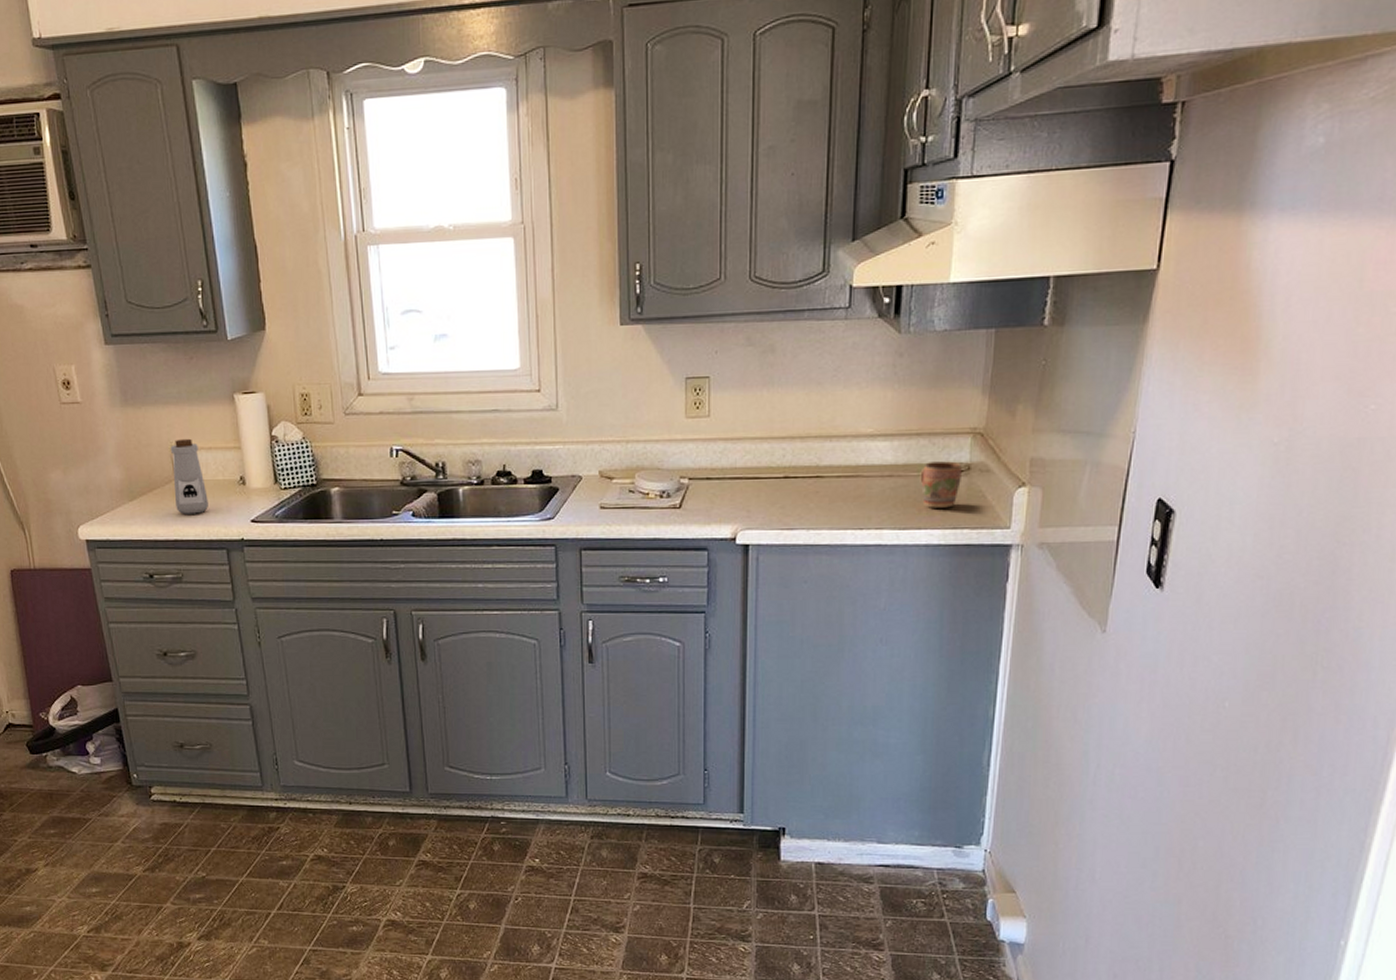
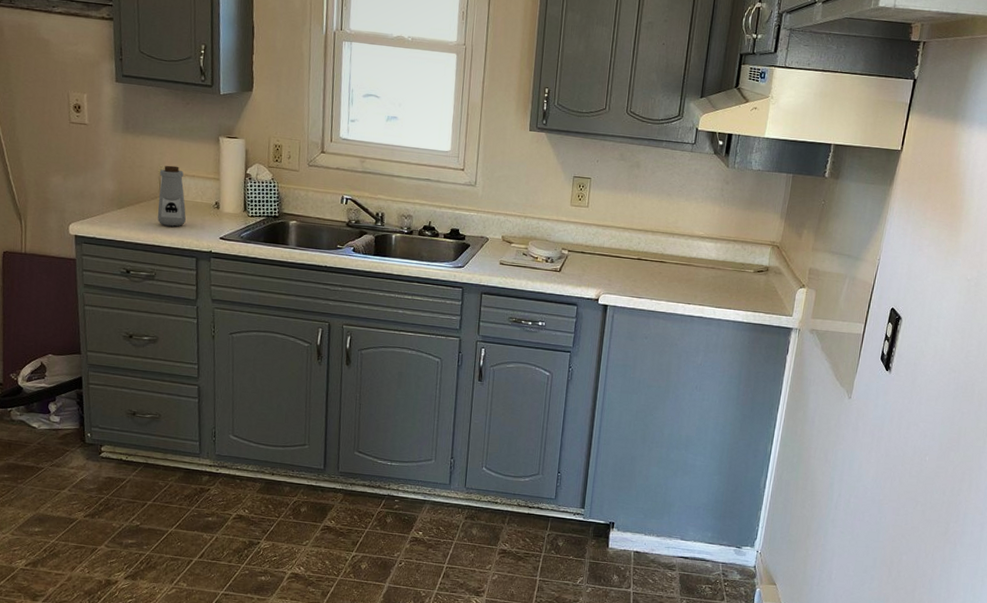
mug: present [920,461,962,508] -> none [733,261,763,296]

